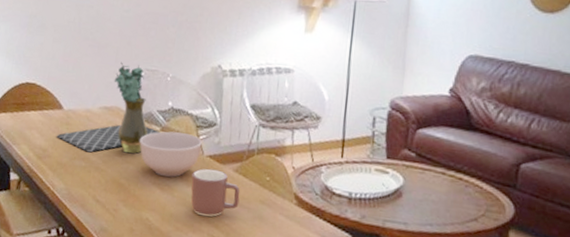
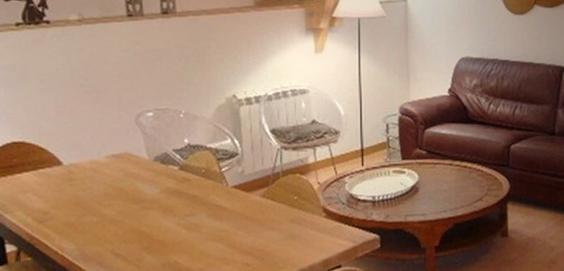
placemat: present [56,124,161,153] -> none [58,168,179,206]
vase: present [113,62,148,154] -> none [119,105,166,199]
bowl: present [139,131,202,177] -> none [157,168,225,215]
mug: present [190,168,240,217] -> none [218,198,270,247]

